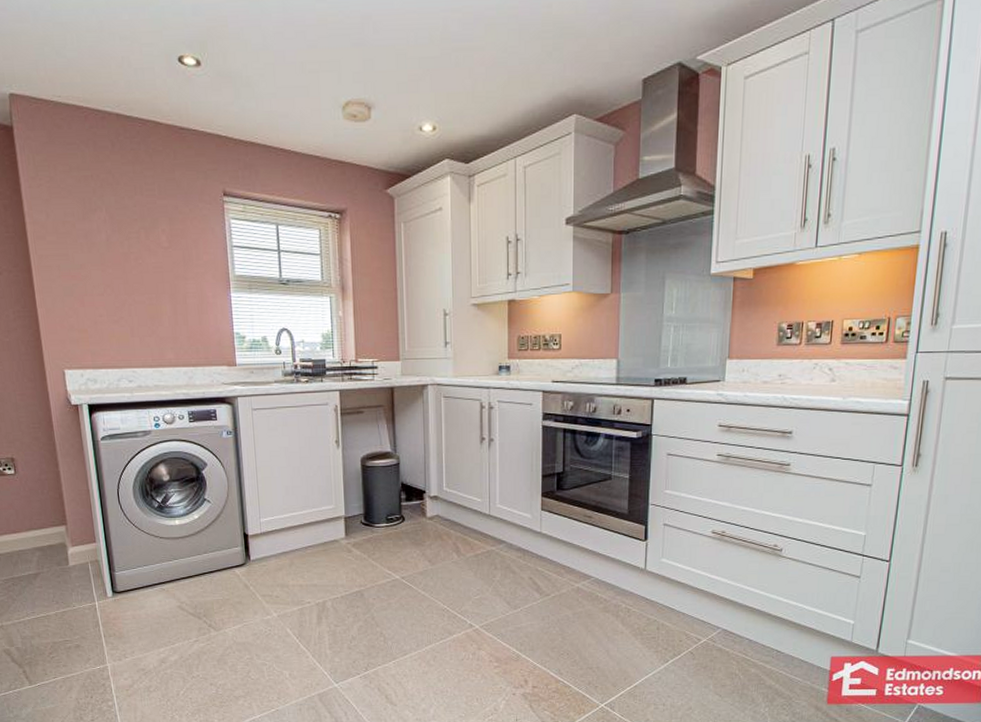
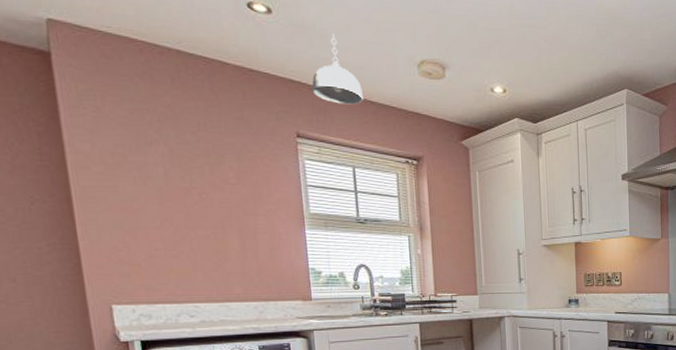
pendant light: none [238,81,287,158] -> present [312,34,363,105]

